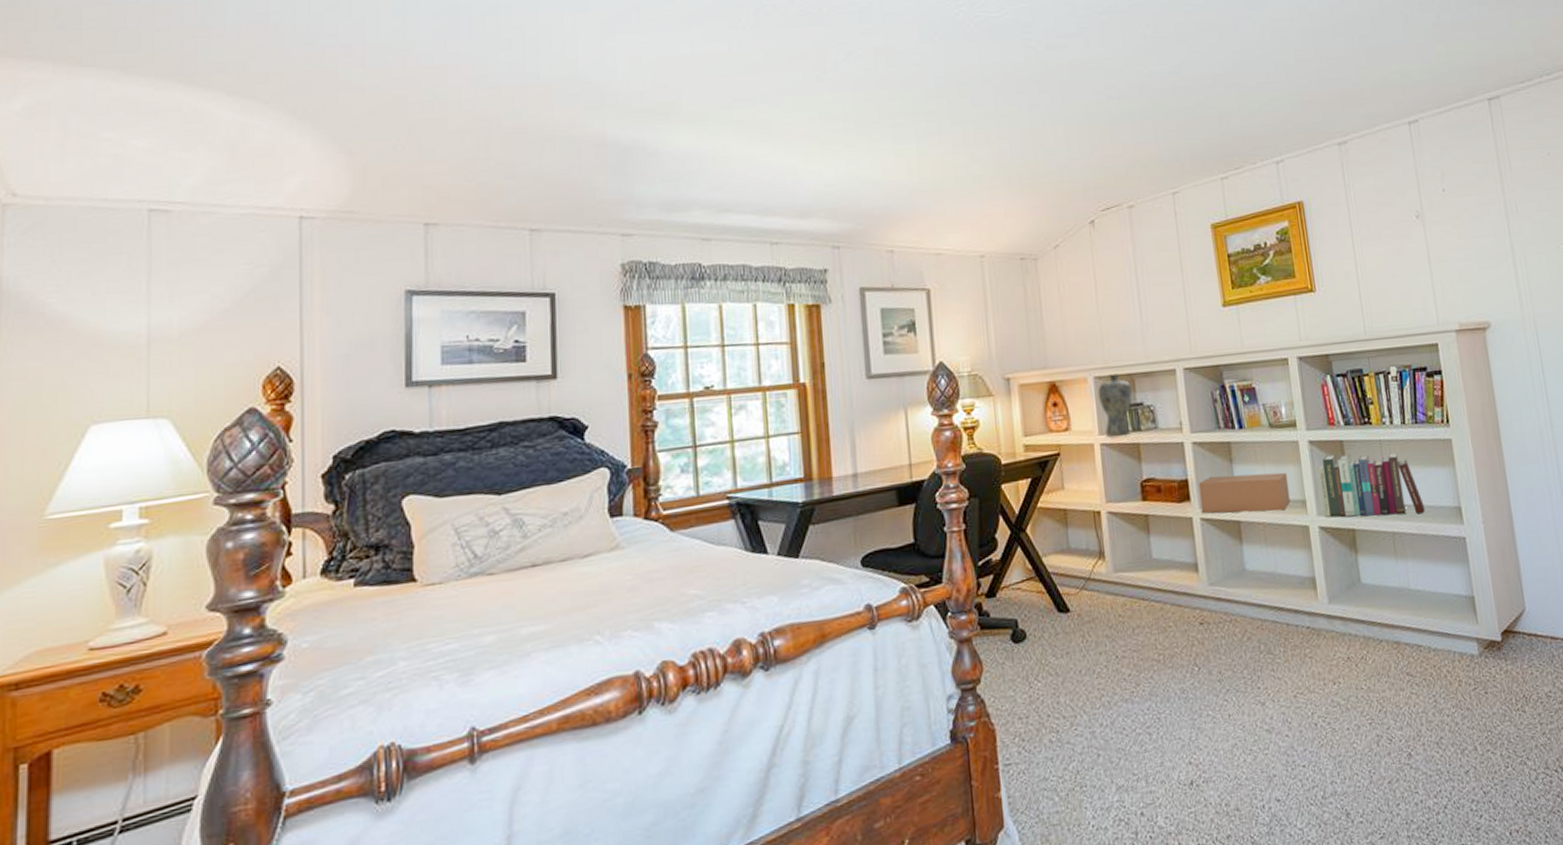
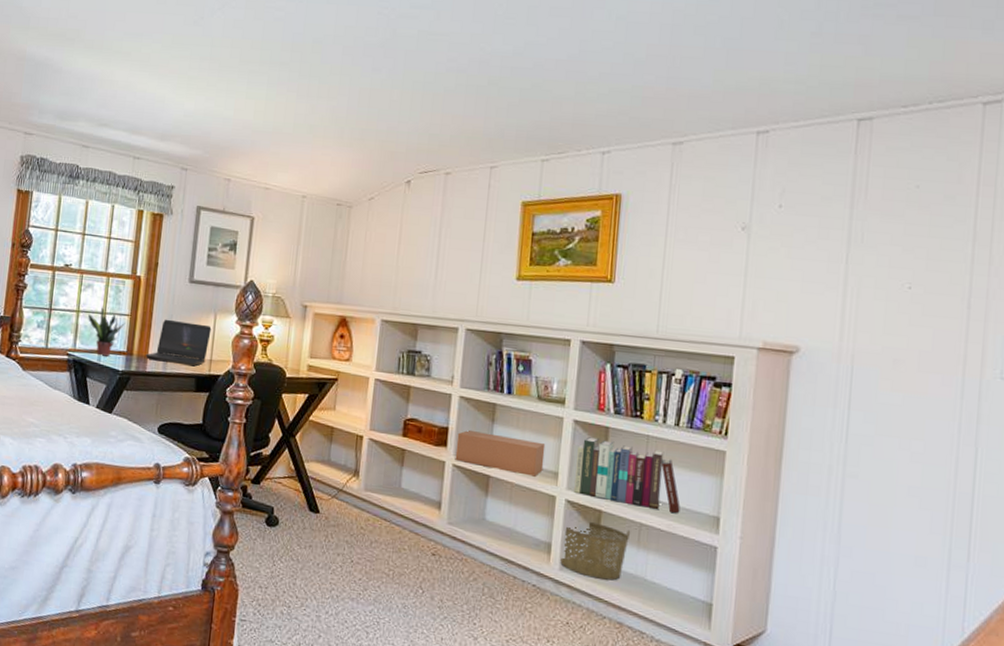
potted plant: none [747,429,797,490] -> present [88,307,126,357]
laptop computer: none [829,424,905,481] -> present [145,319,212,367]
vase: present [1097,373,1133,438] -> none [381,320,414,376]
basket: none [1326,542,1387,603] -> present [560,522,631,581]

